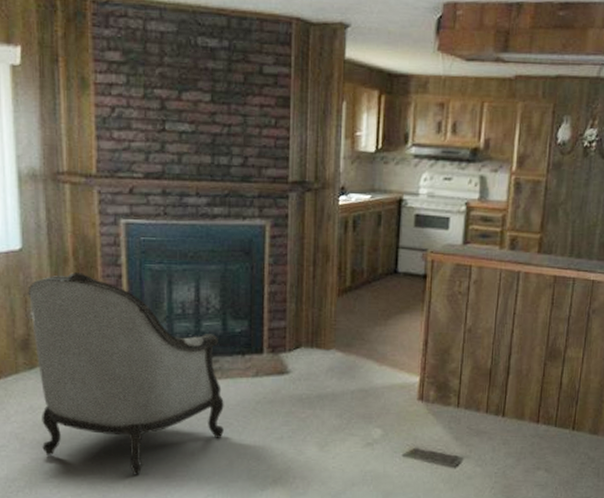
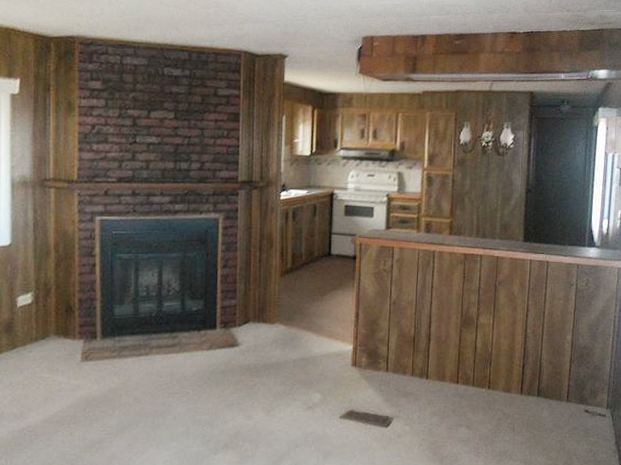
armchair: present [28,272,224,475] -> none [14,263,182,444]

